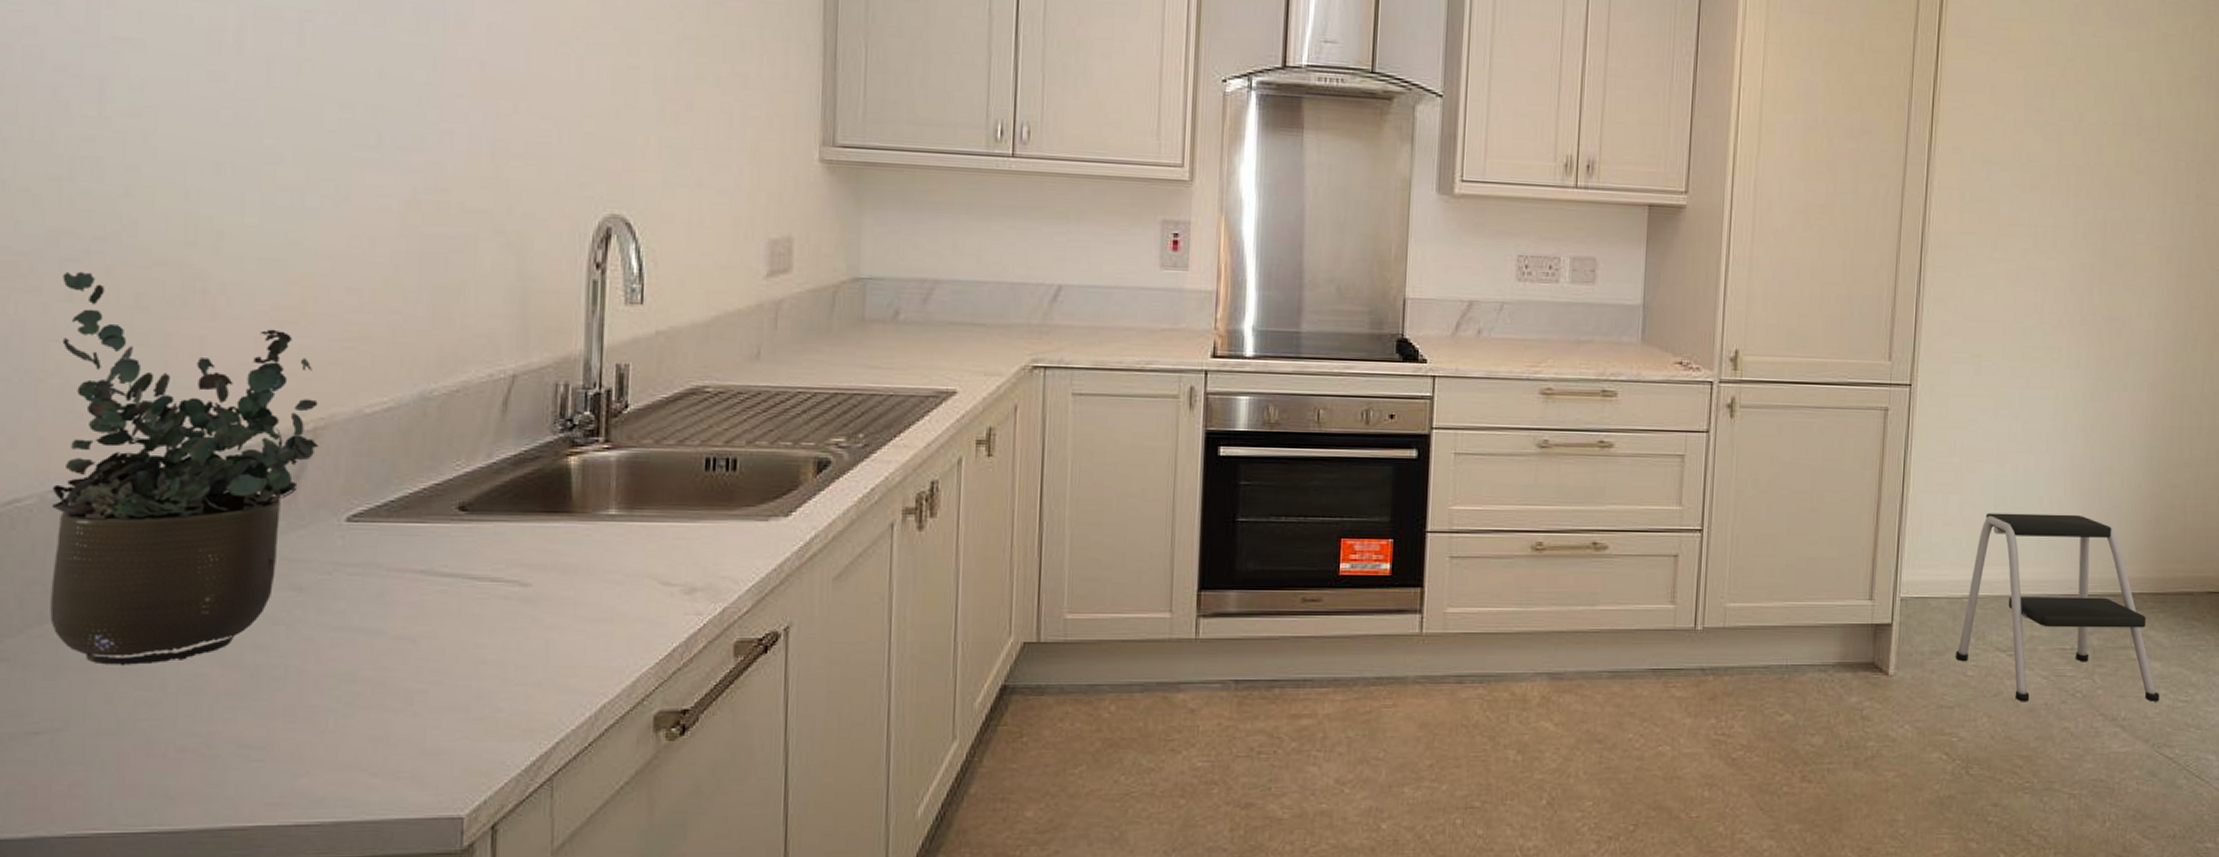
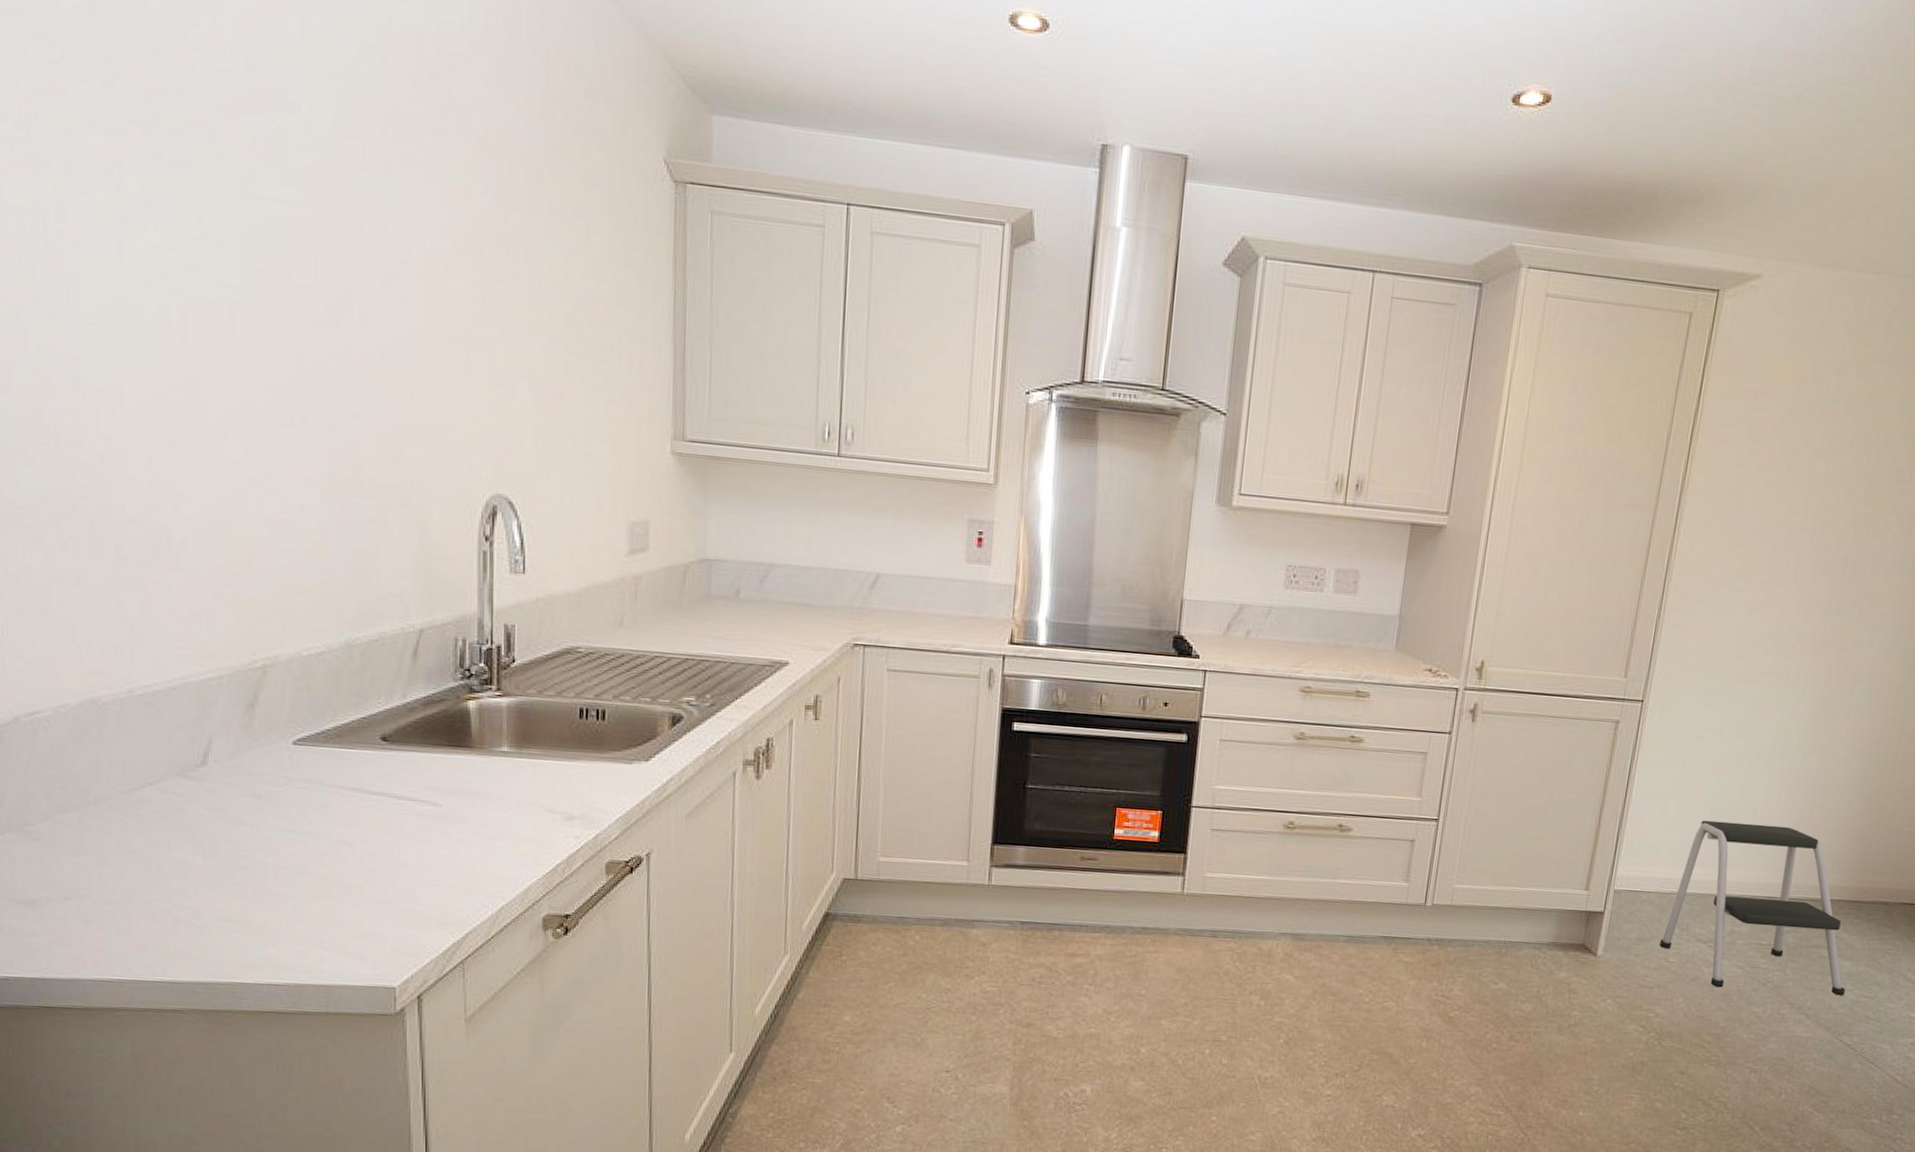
potted plant: present [50,271,320,665] -> none [57,524,269,850]

